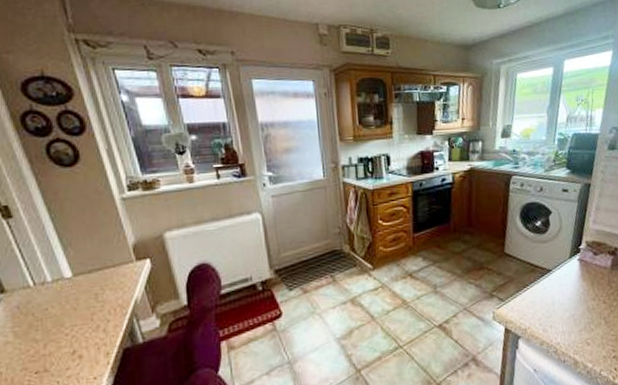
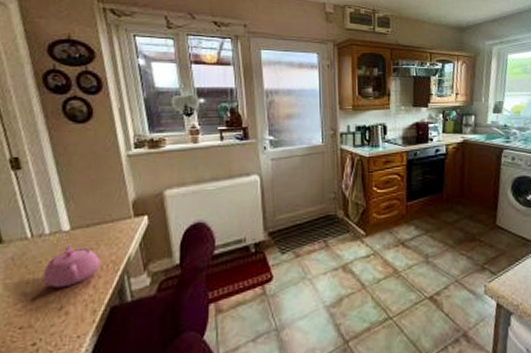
teapot: none [51,291,108,334] -> present [42,245,101,289]

